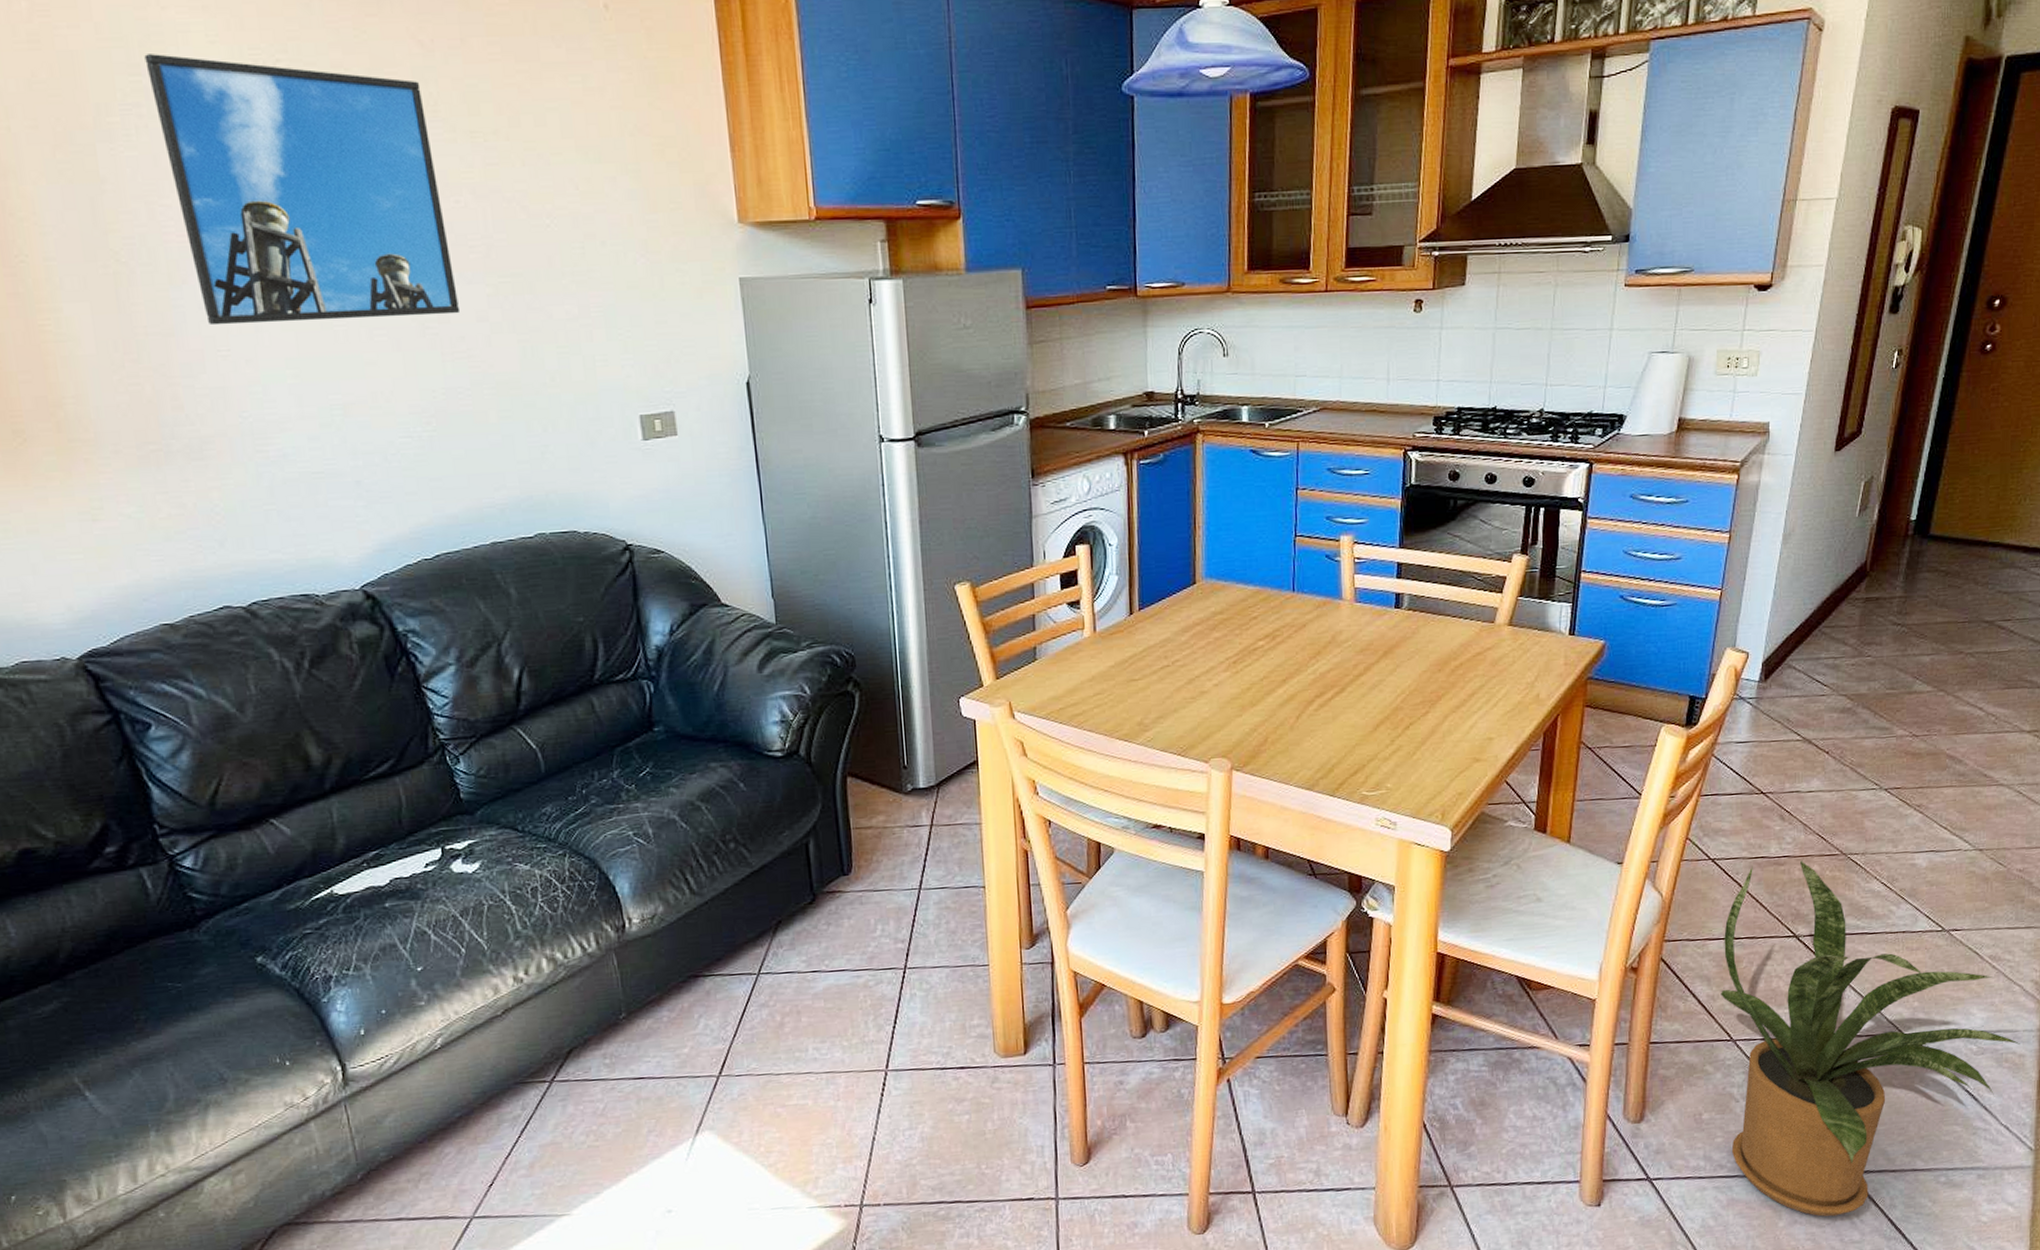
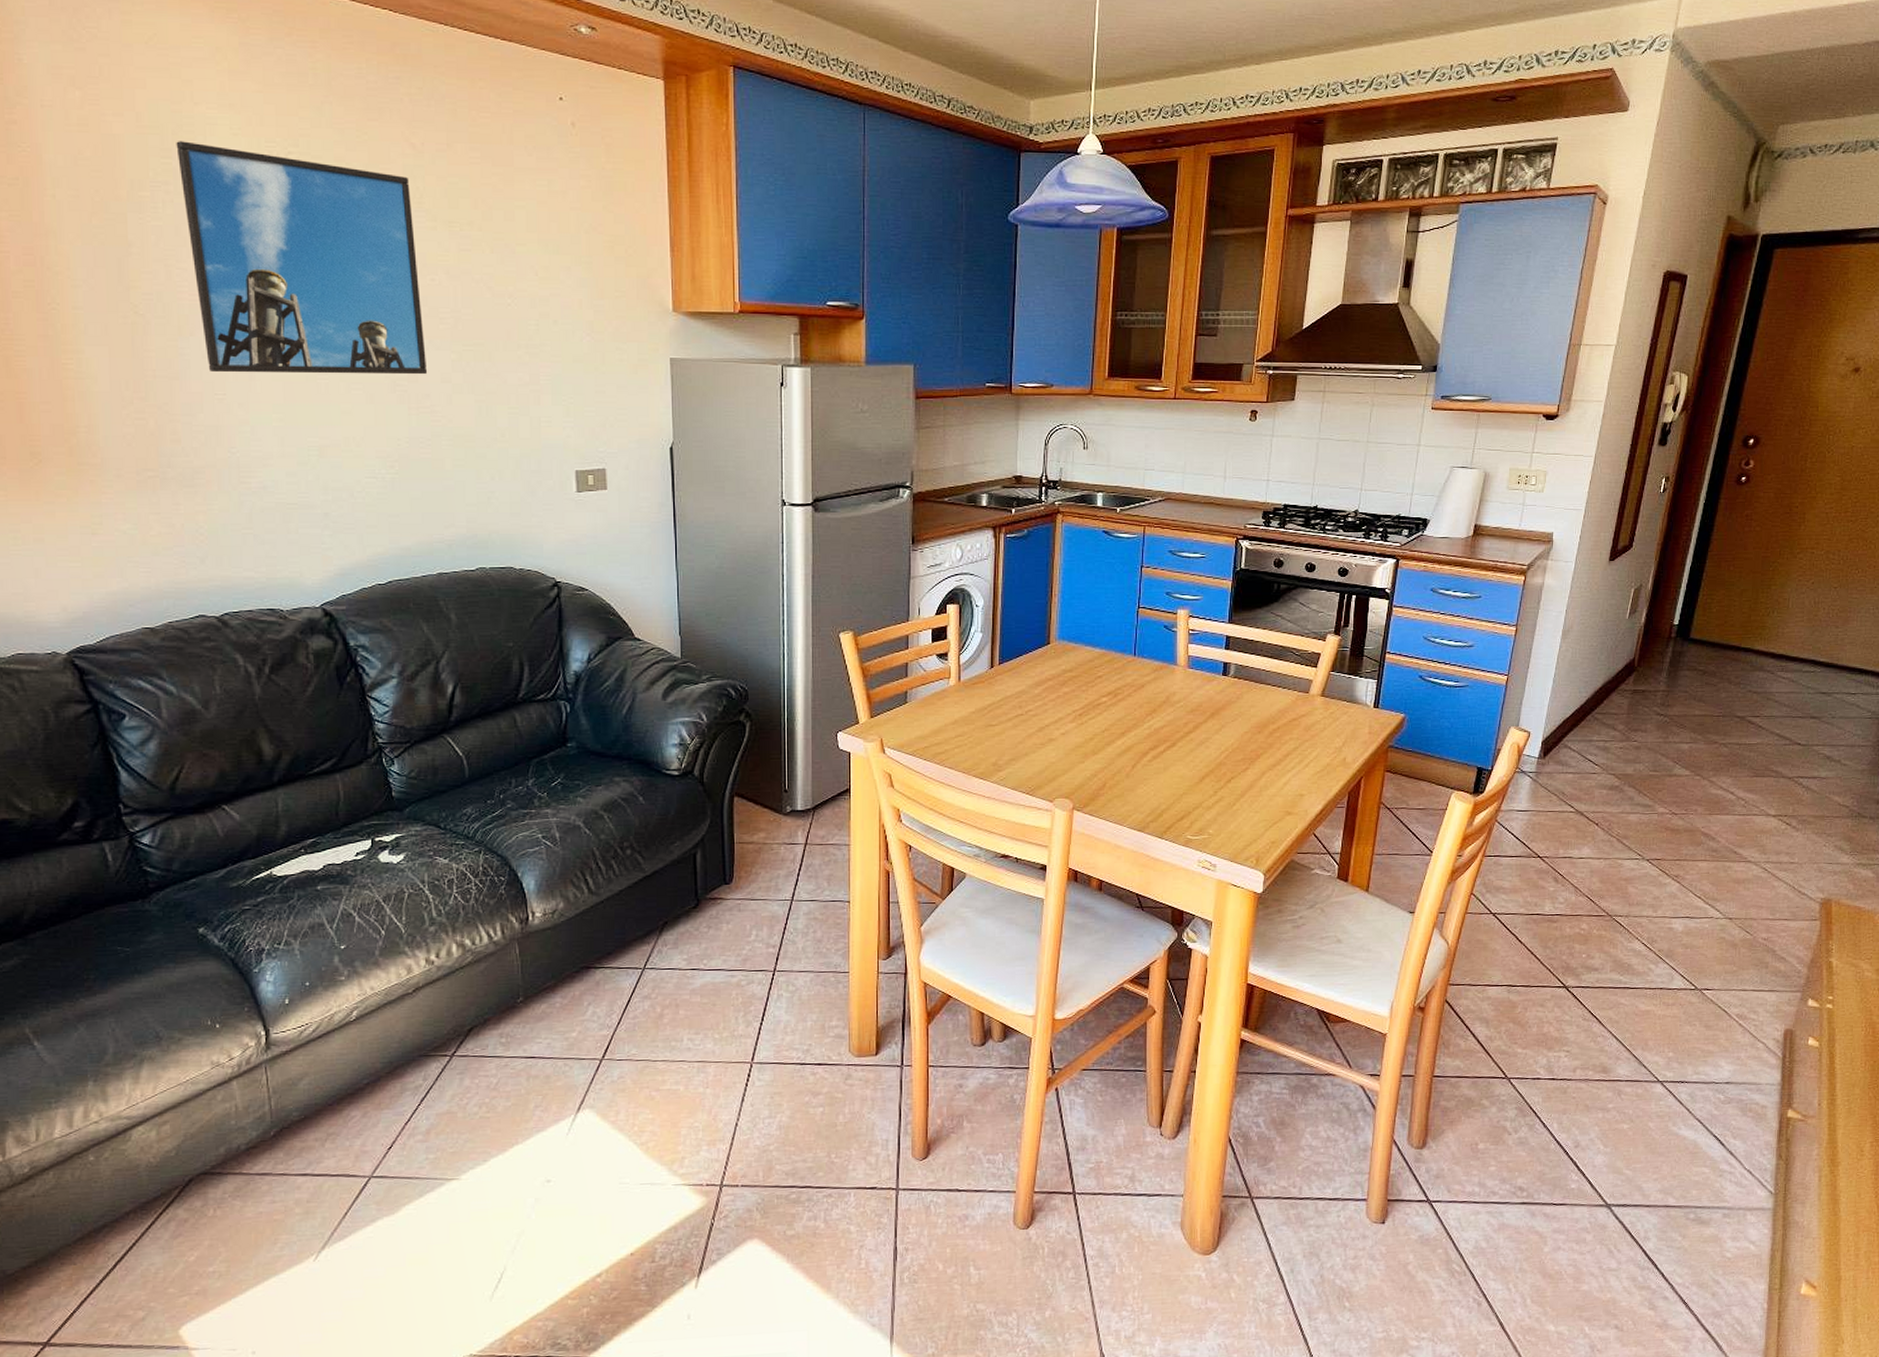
house plant: present [1721,860,2020,1217] -> none [1498,918,1763,1245]

